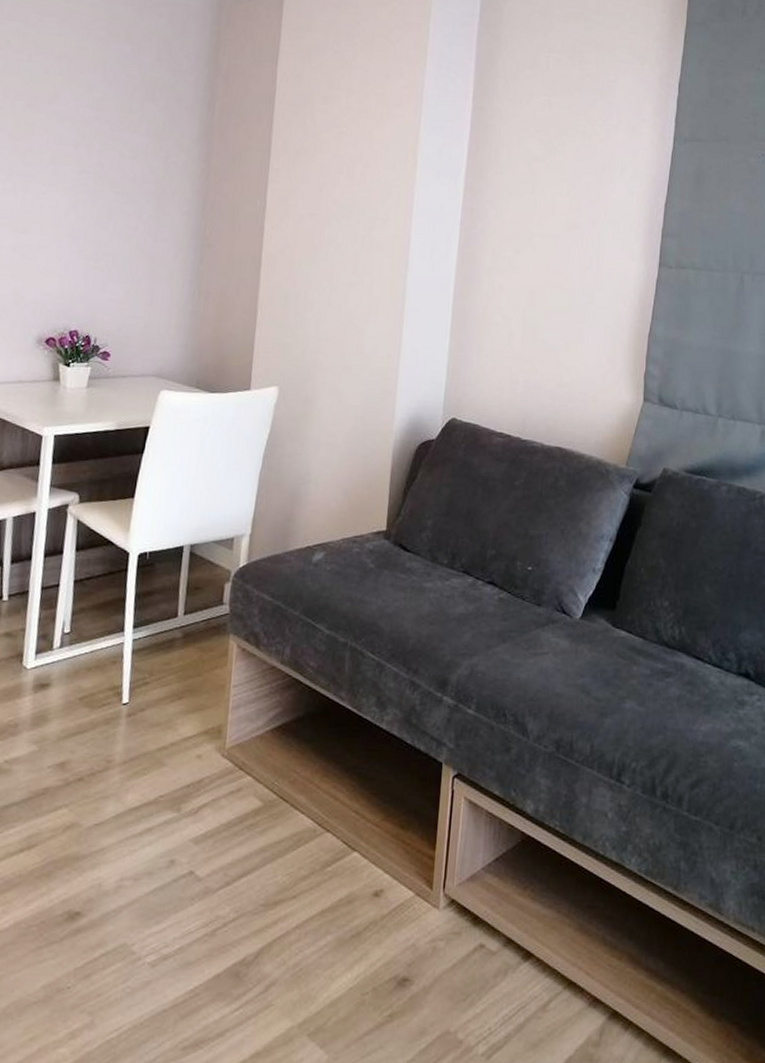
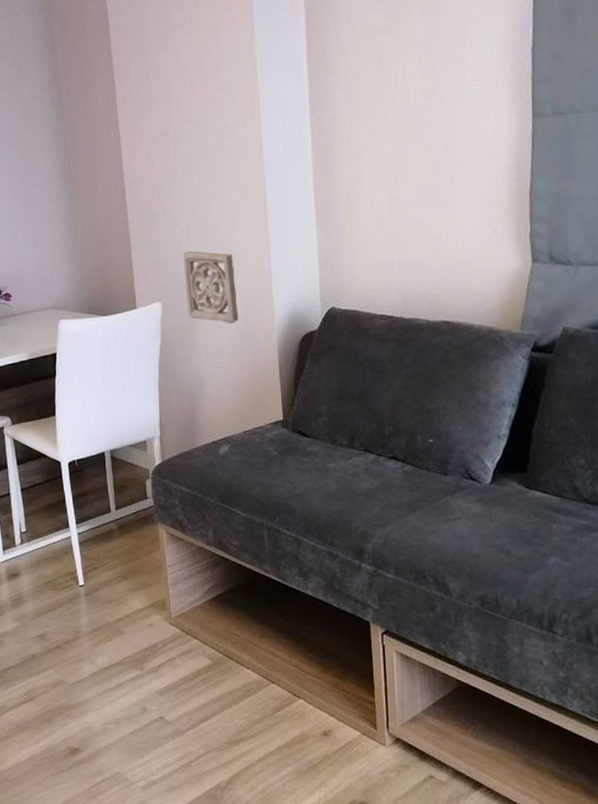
wall ornament: none [305,337,362,421] -> present [182,251,239,324]

